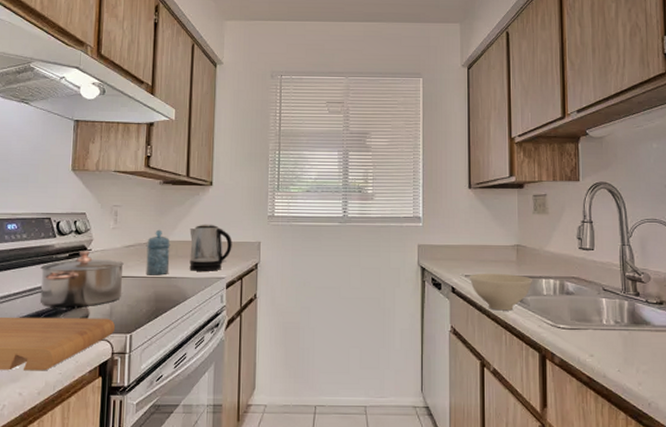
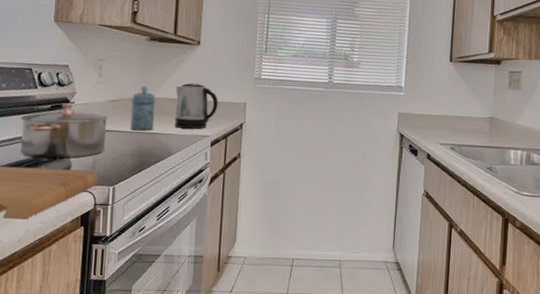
bowl: present [469,273,533,311] -> none [444,142,503,178]

